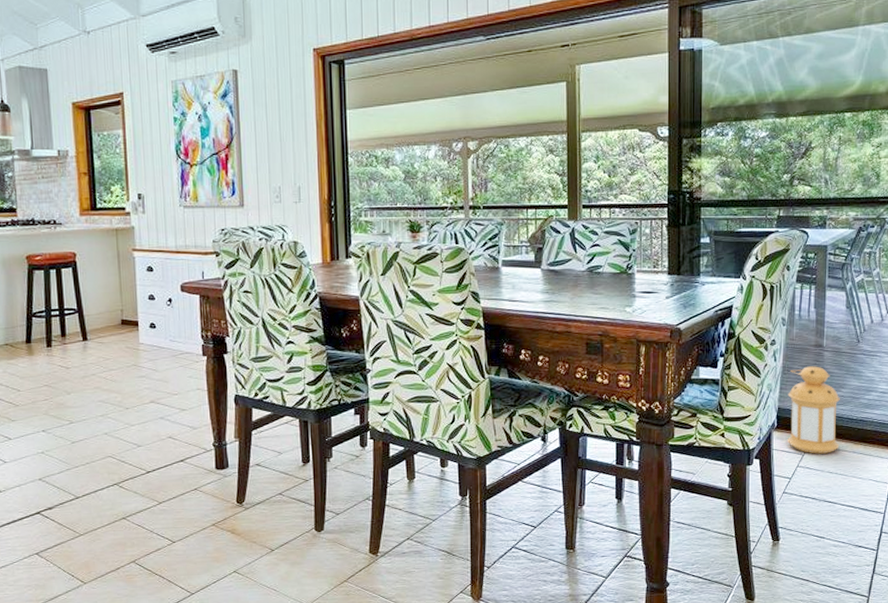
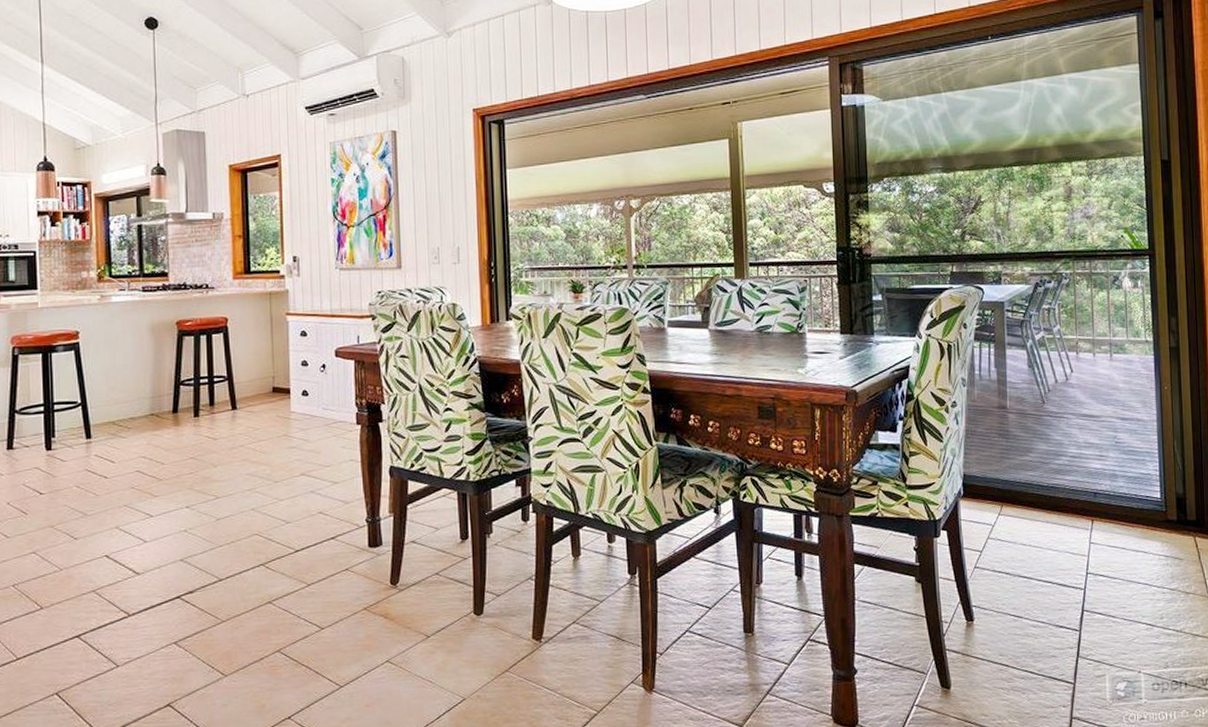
lantern: present [787,366,840,454] -> none [973,429,1032,525]

